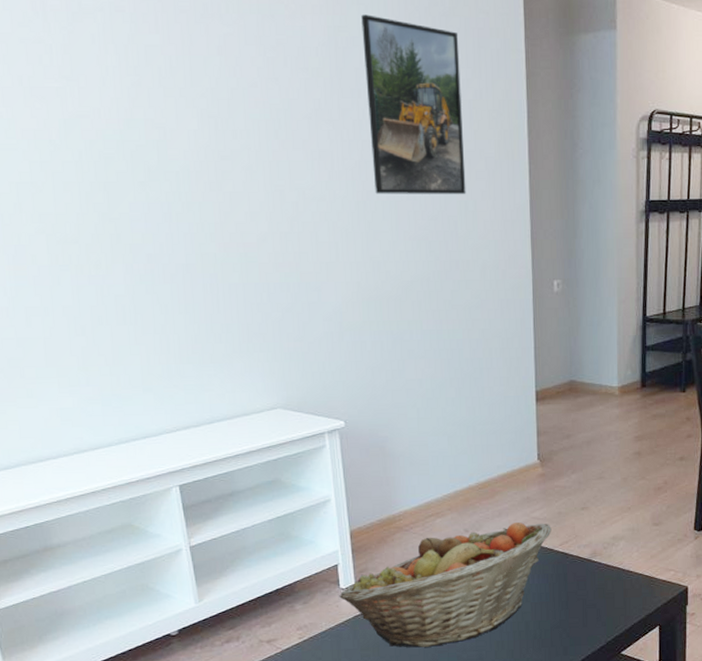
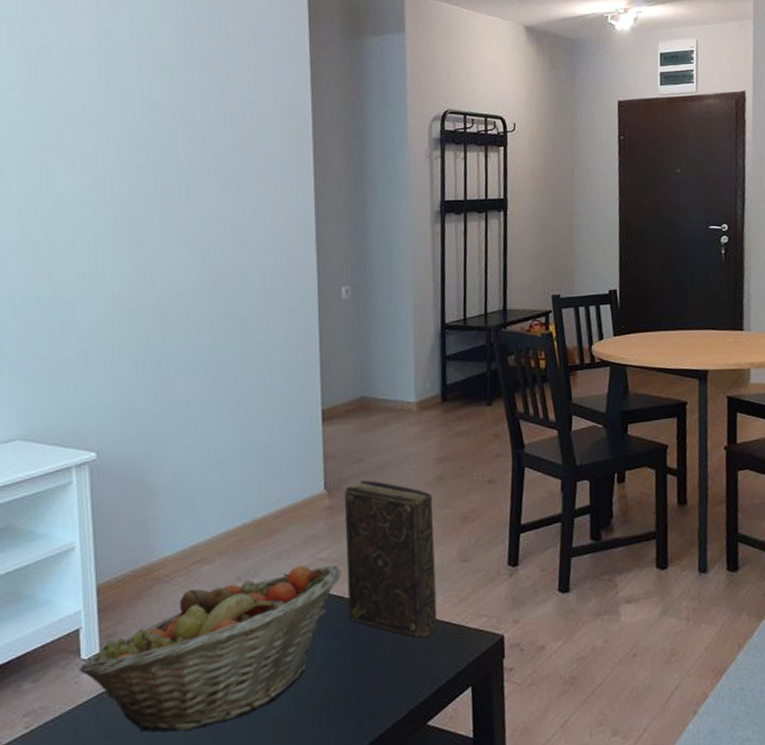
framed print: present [361,14,466,194] -> none [135,18,245,199]
book: none [554,453,632,585] -> present [344,480,437,638]

